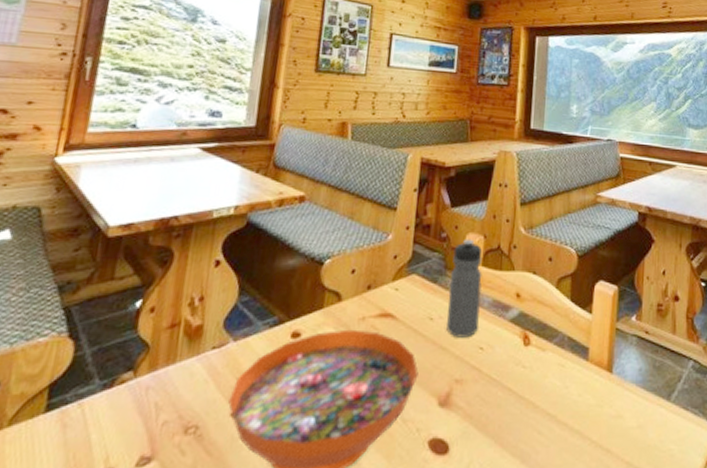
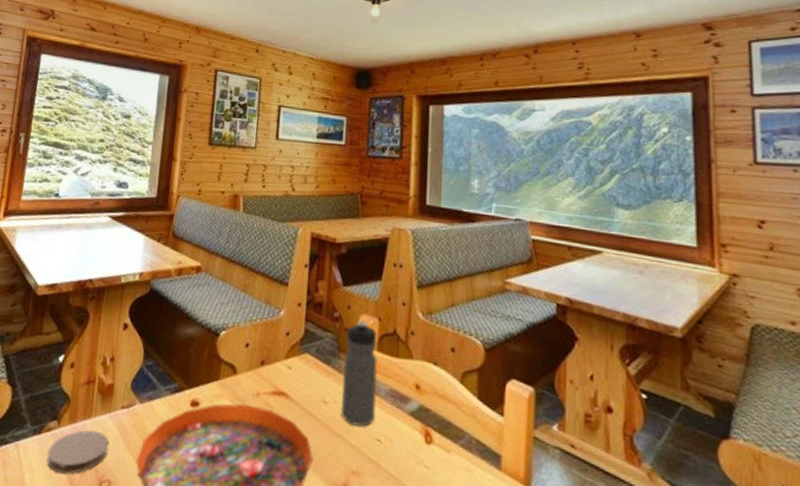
coaster: none [119,376,197,427] -> present [46,430,110,475]

